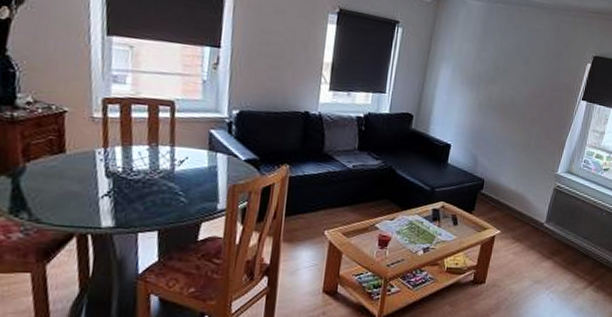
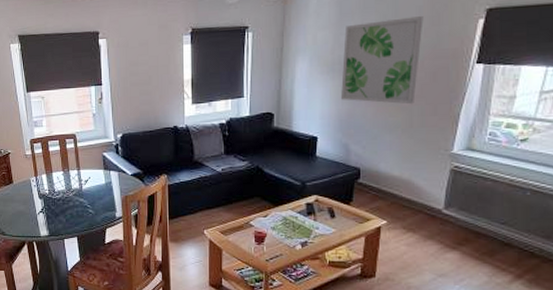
wall art: none [476,43,549,127] -> present [341,16,424,105]

